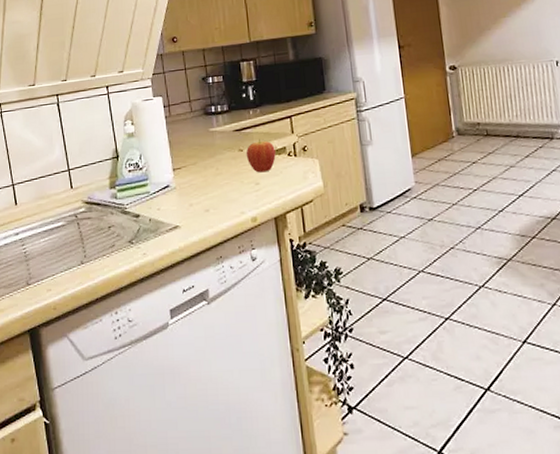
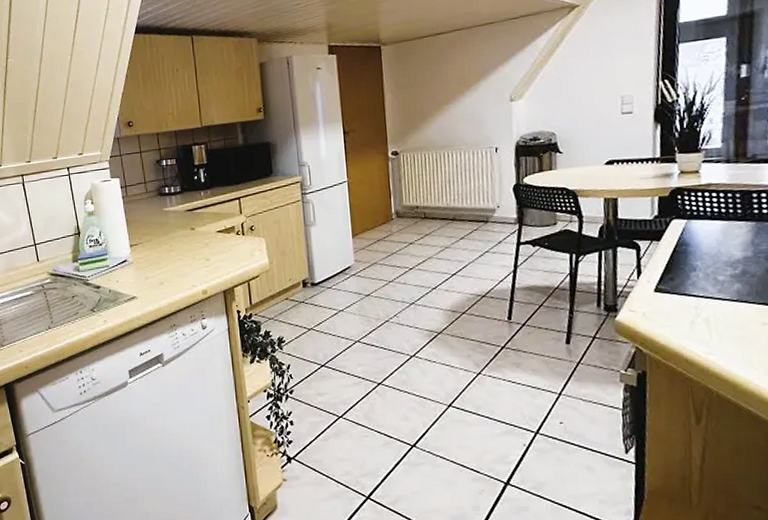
fruit: present [246,138,276,173] -> none [197,218,225,250]

